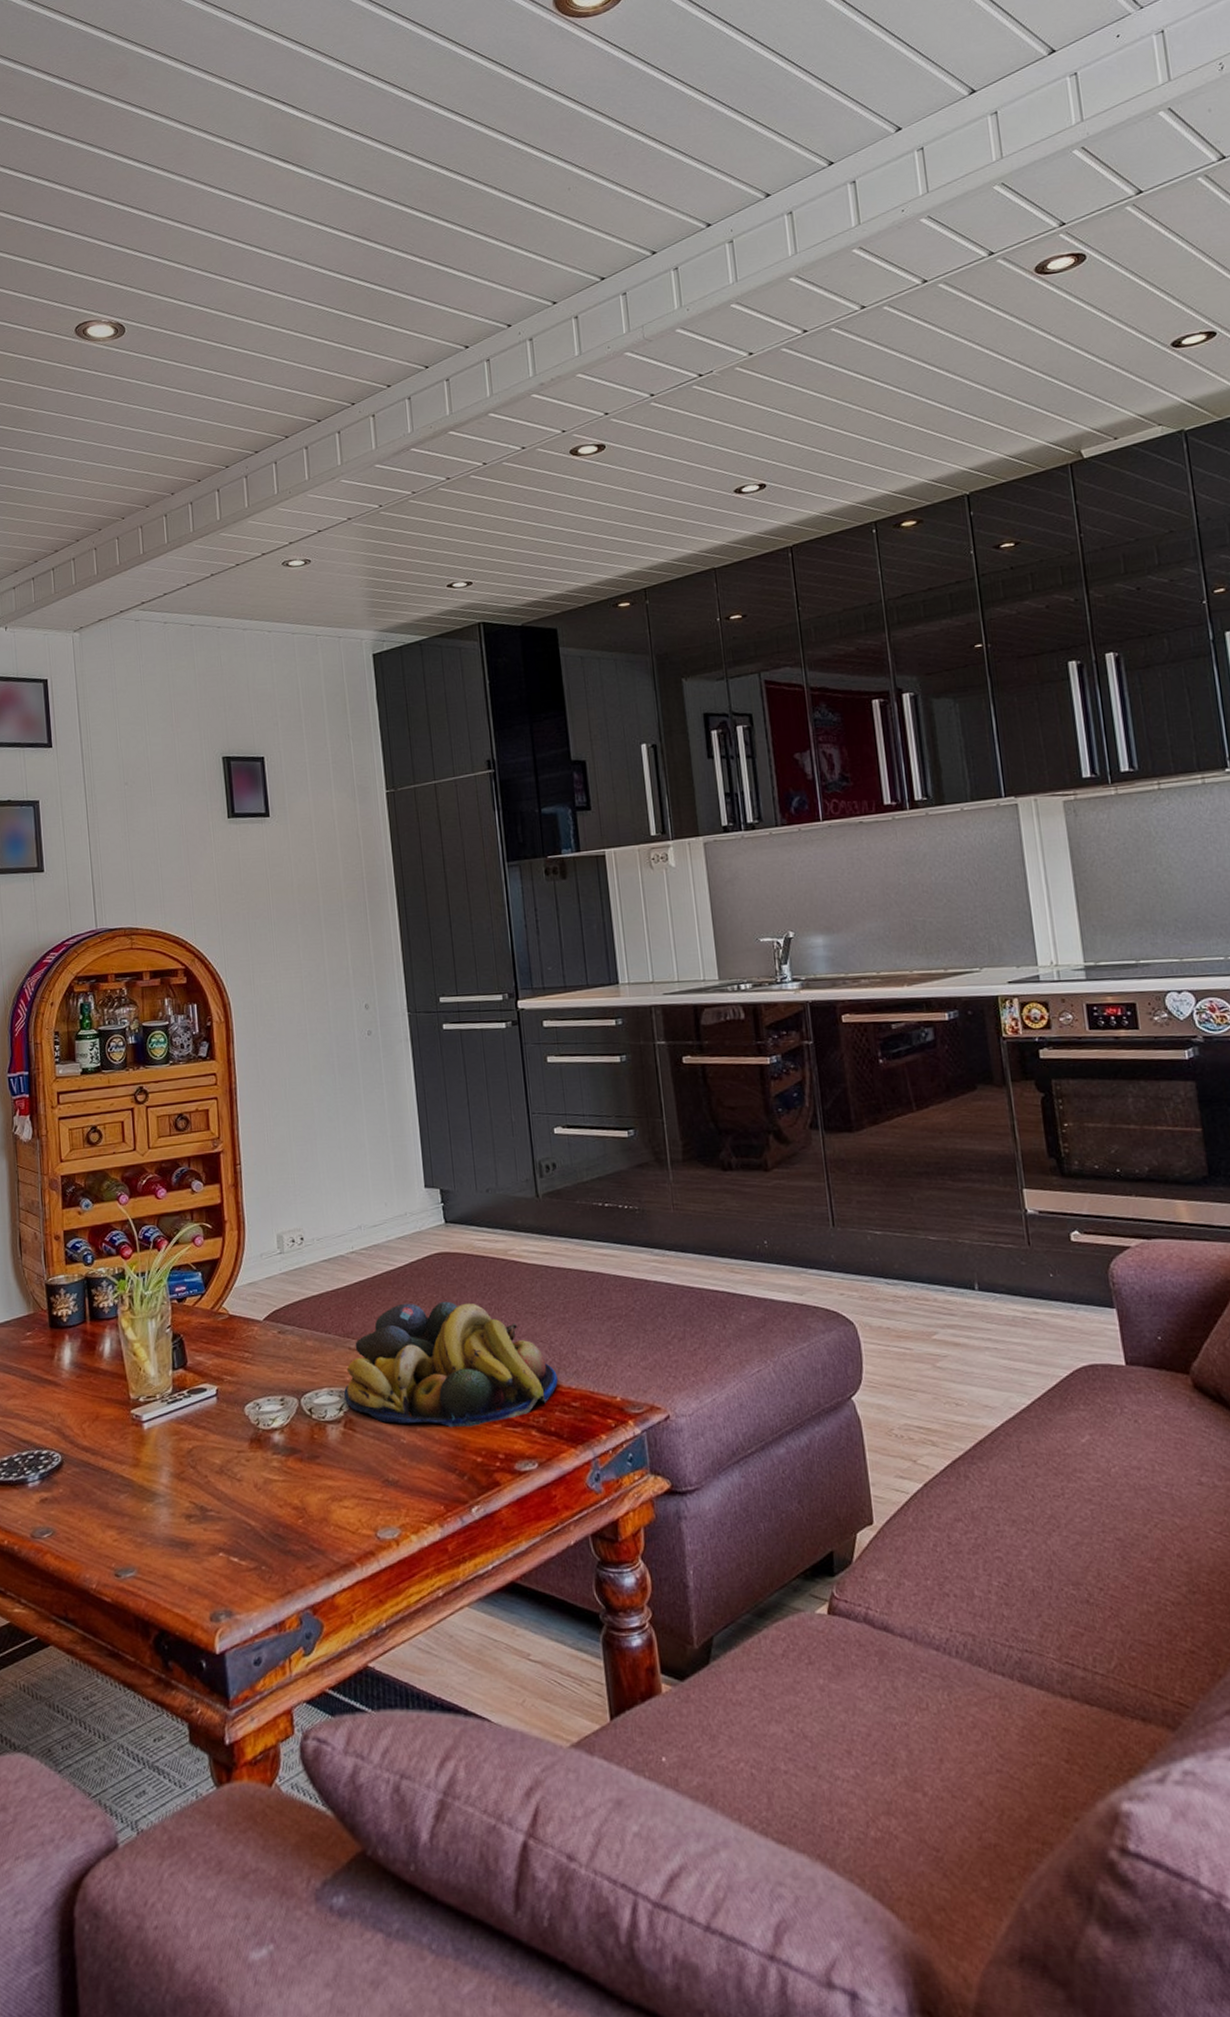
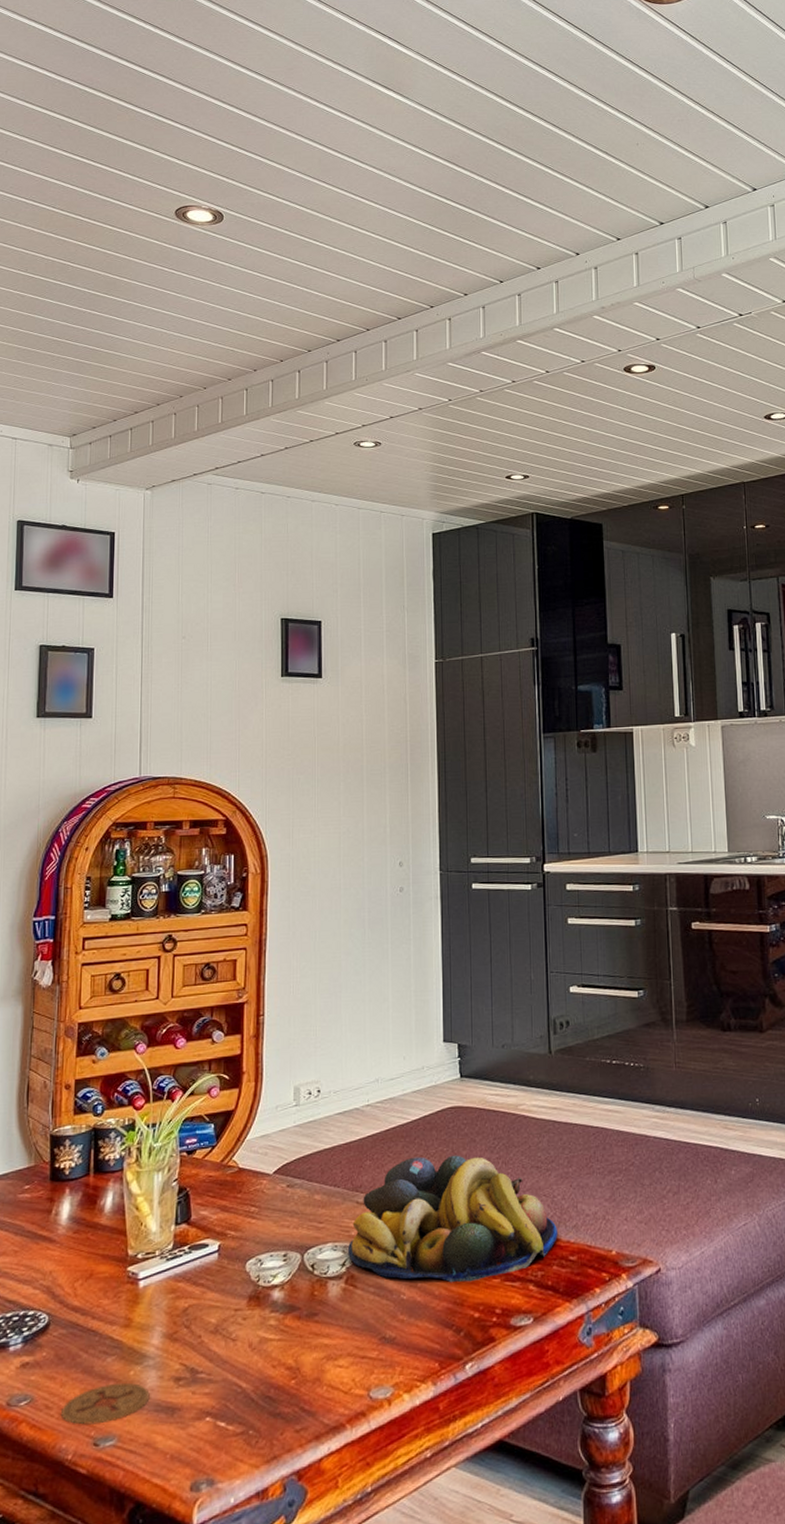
coaster: none [82,1518,164,1557] -> present [61,1382,150,1425]

